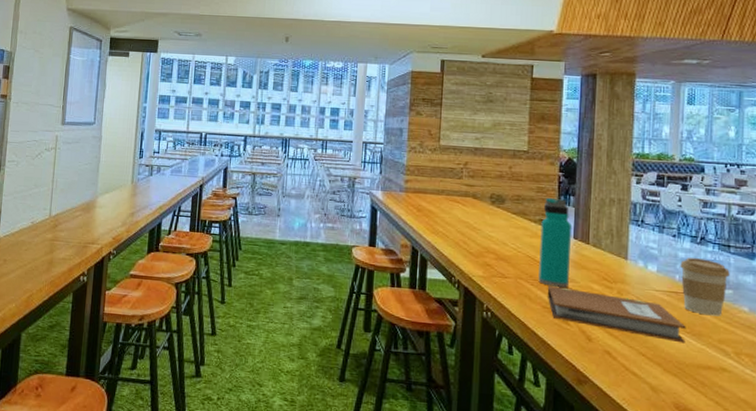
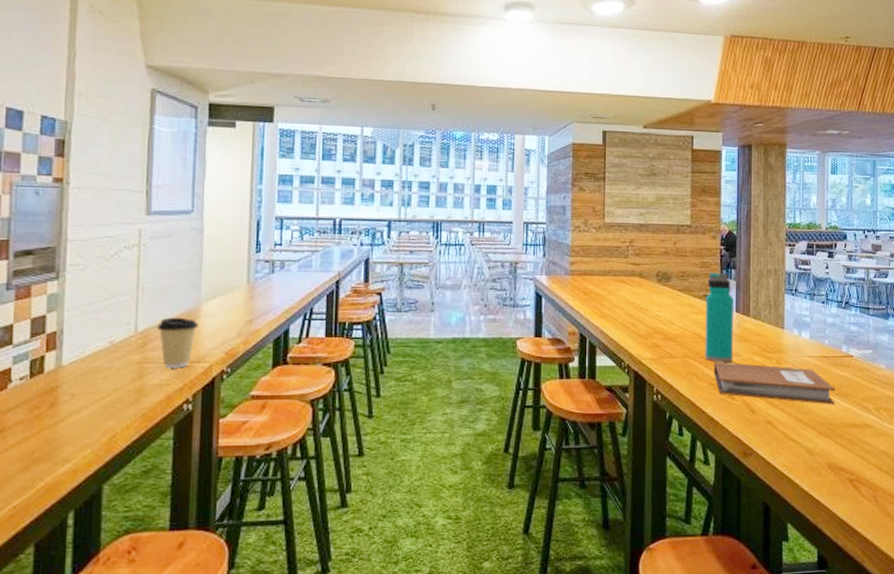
coffee cup: none [64,206,95,247] -> present [157,317,199,369]
coffee cup: present [680,257,730,317] -> none [829,322,870,376]

